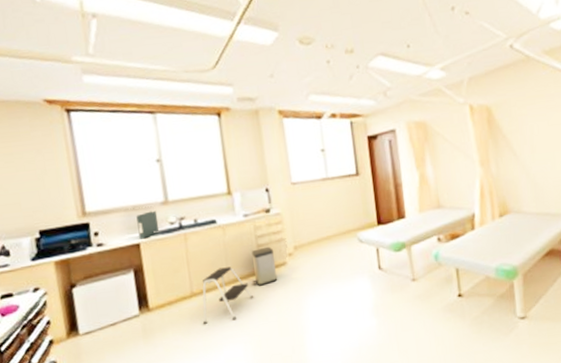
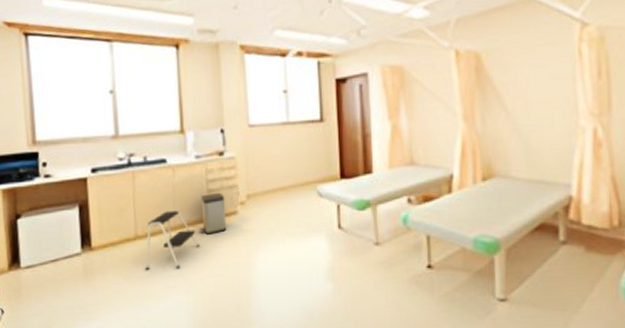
binder: present [136,210,160,239] -> none [85,144,108,174]

